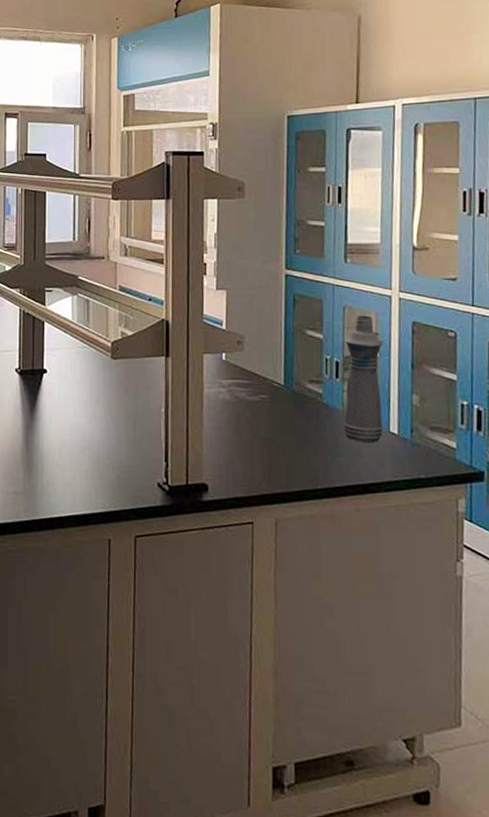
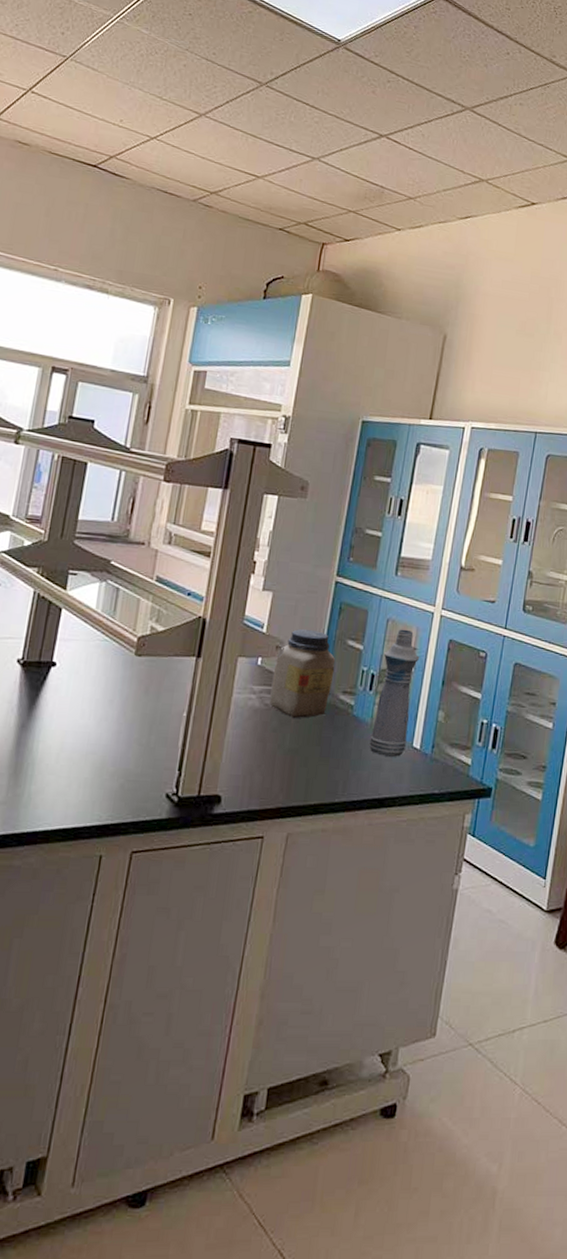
jar: none [238,323,298,410] -> present [269,629,336,719]

